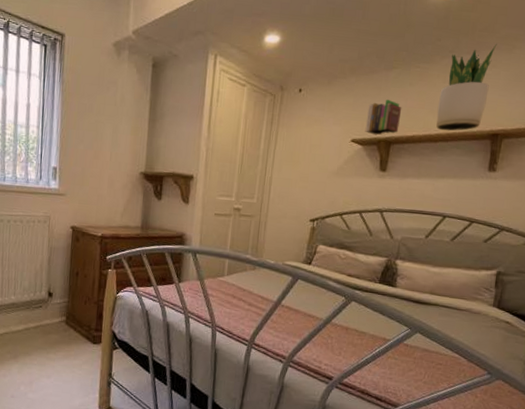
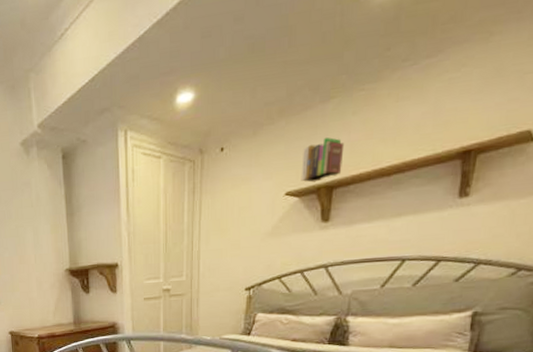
planter: present [436,43,497,131] -> none [388,34,468,161]

